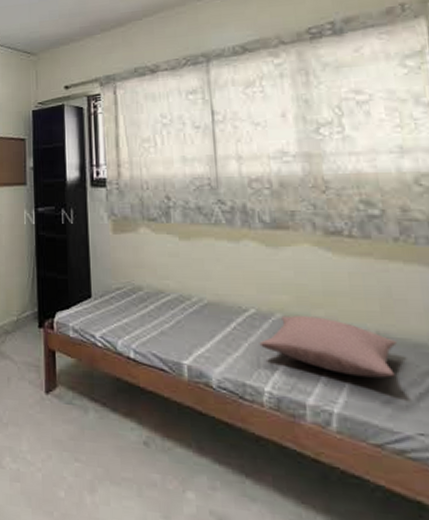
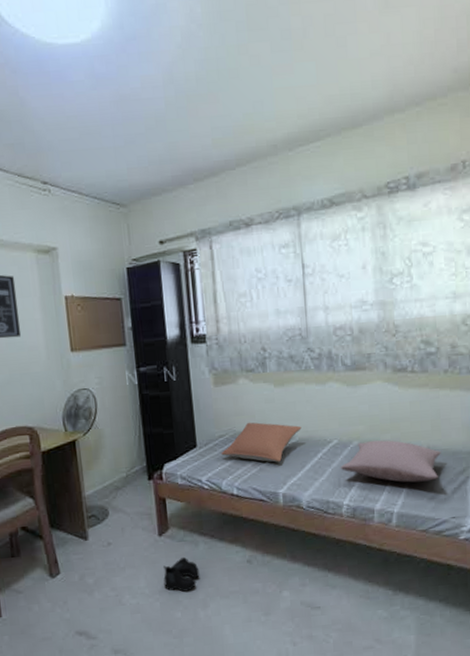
boots: none [48,423,88,467] -> present [163,556,200,592]
pillow: none [117,276,211,327] -> present [221,422,302,463]

